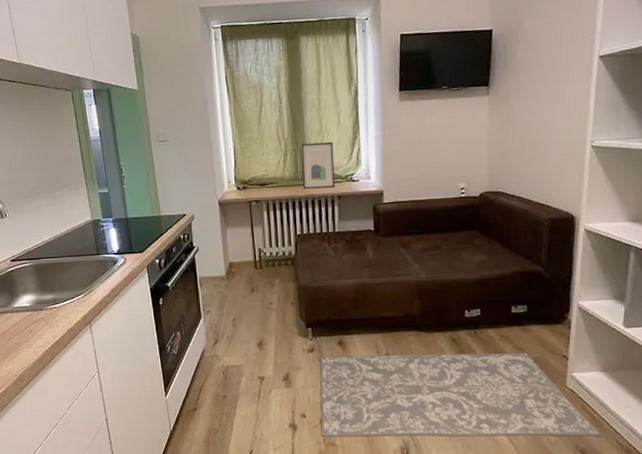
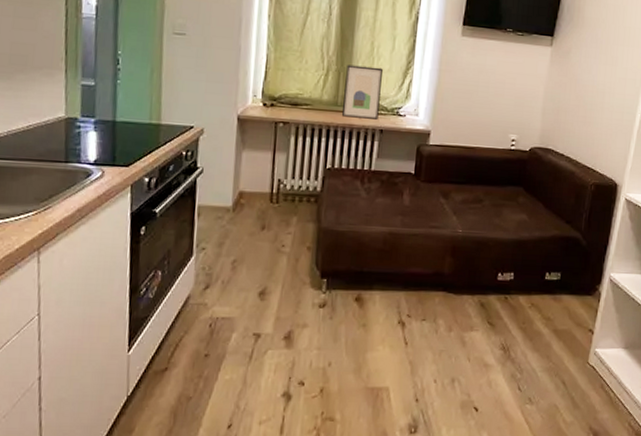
rug: present [320,353,602,437] -> none [319,313,616,417]

